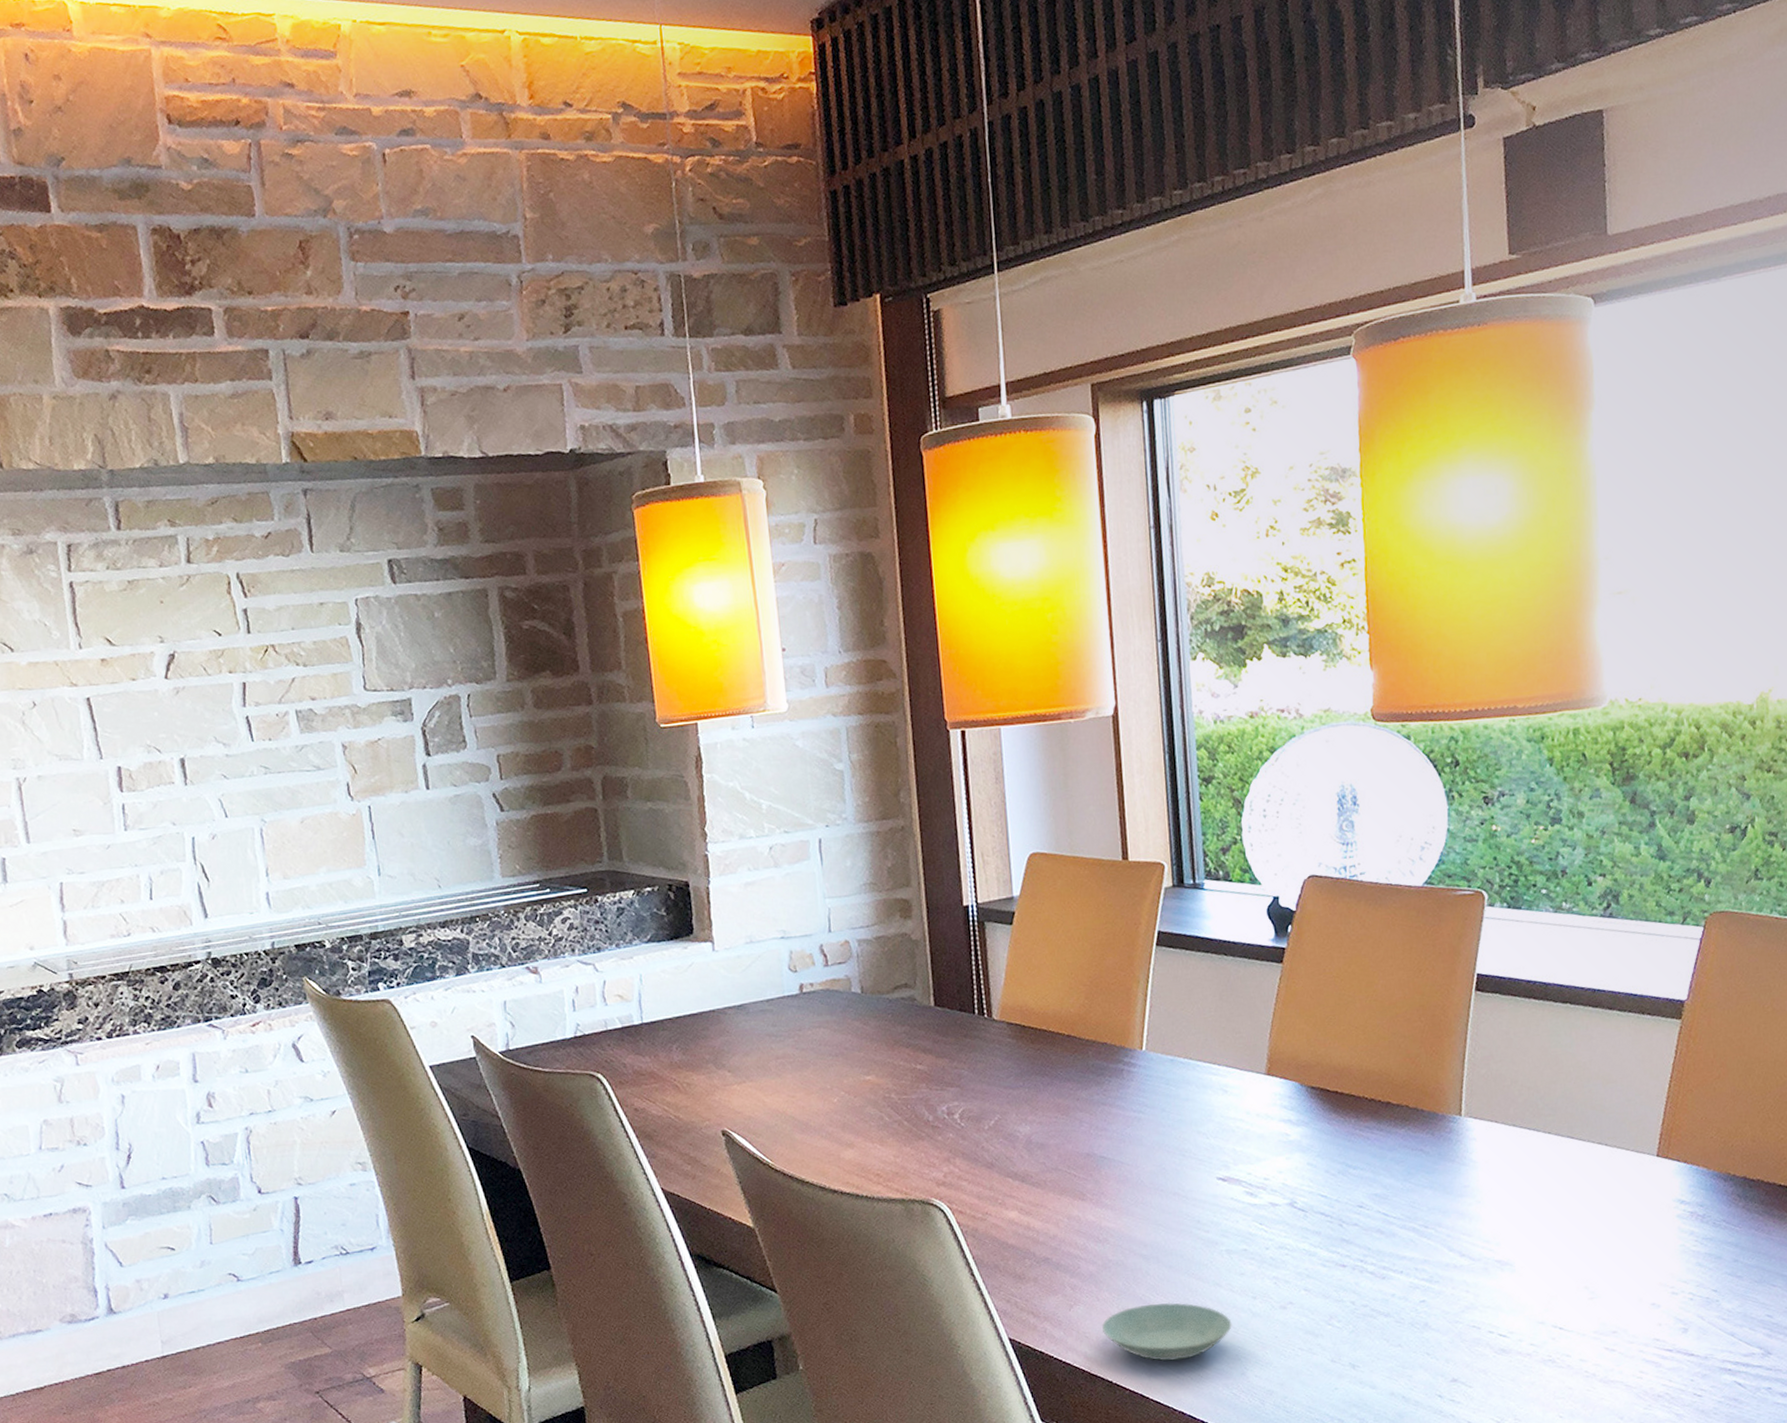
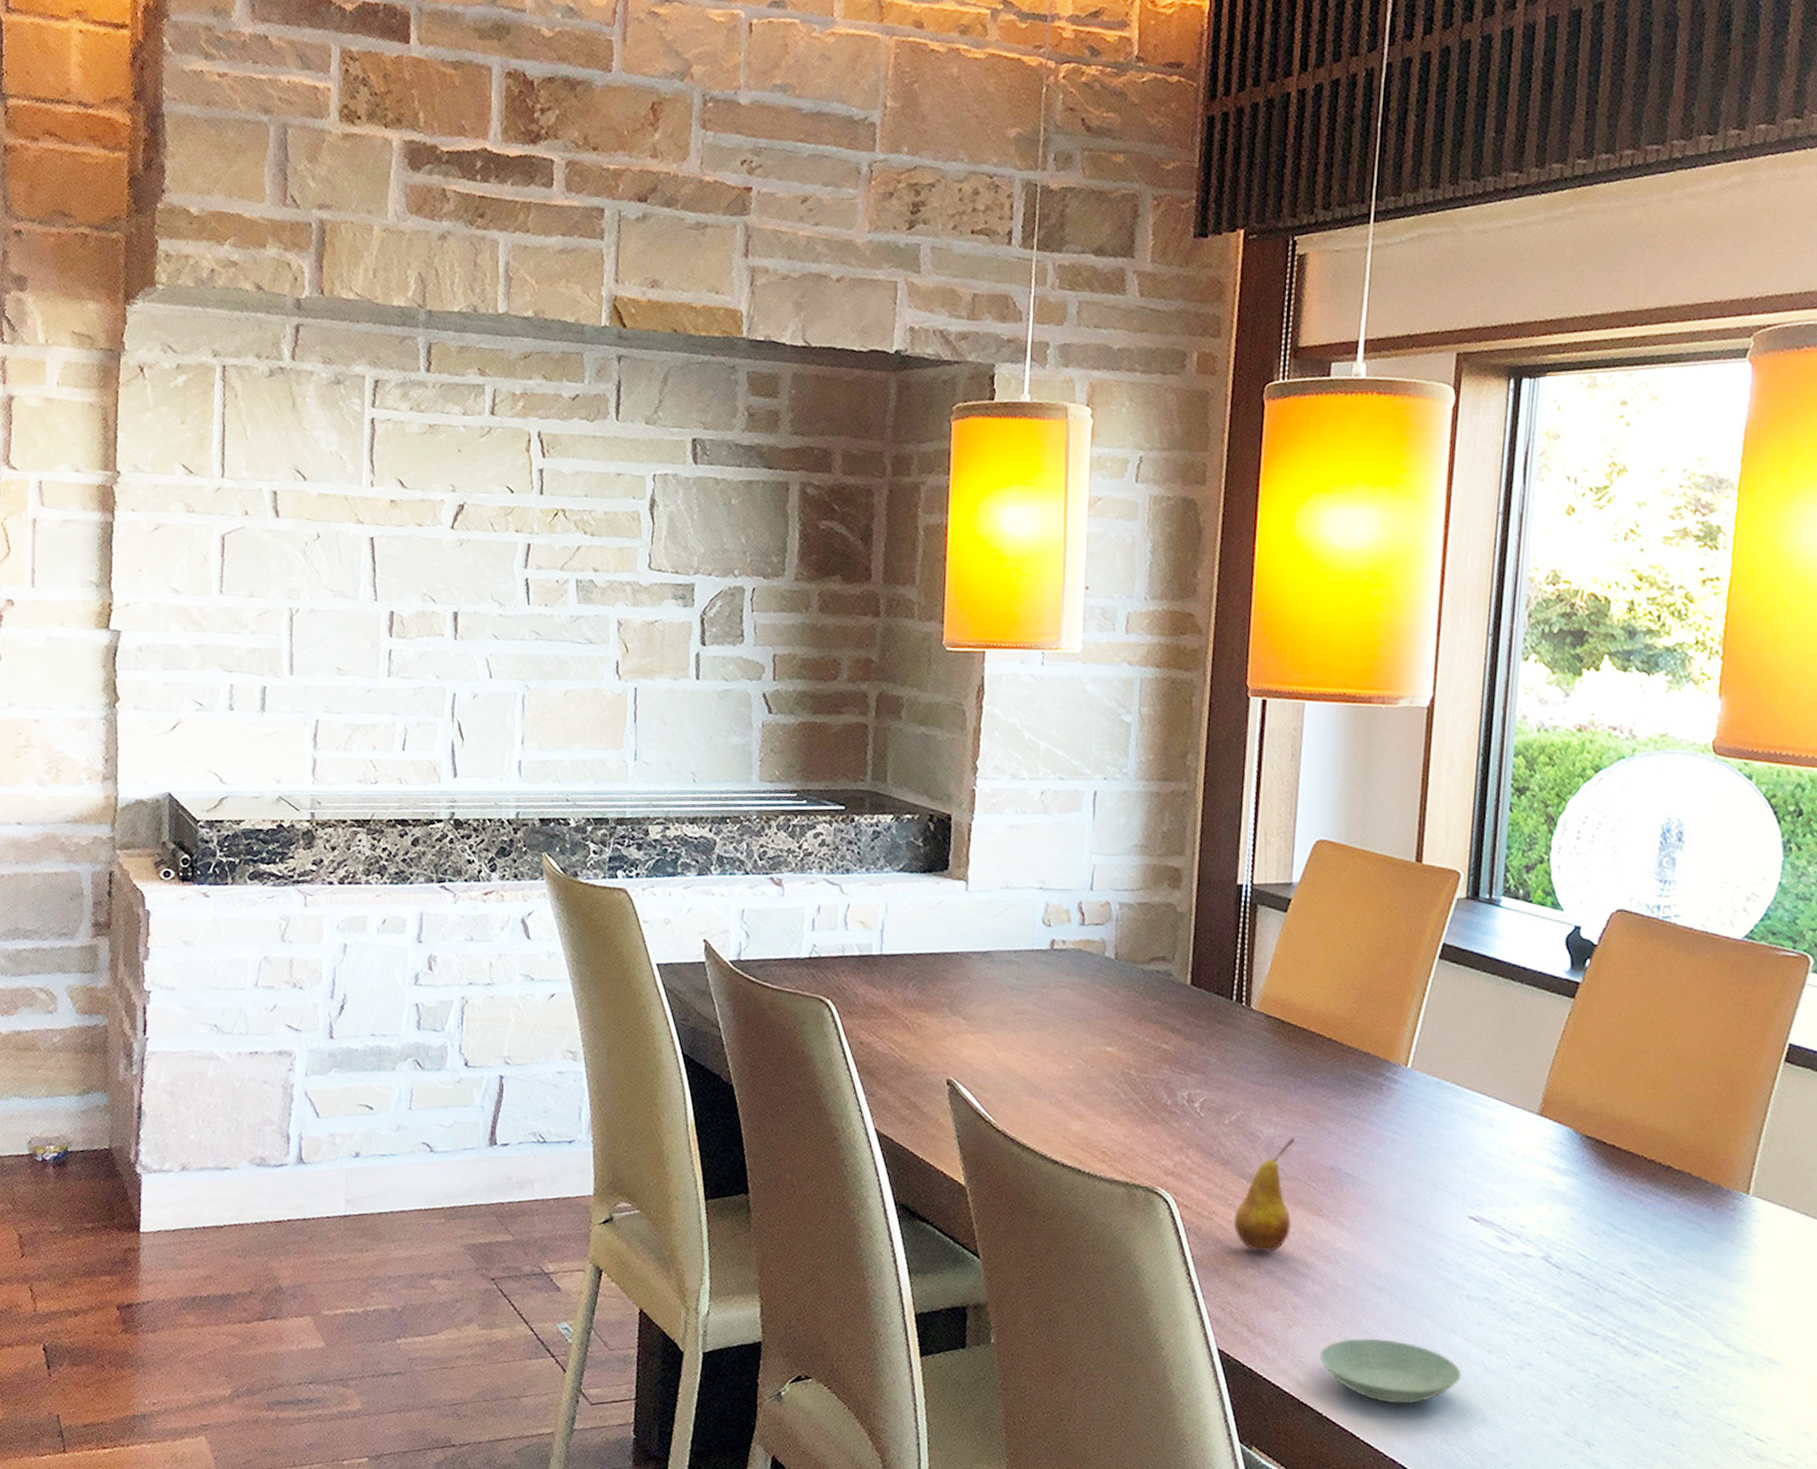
fruit: none [1005,1132,1059,1242] -> present [1233,1138,1295,1252]

